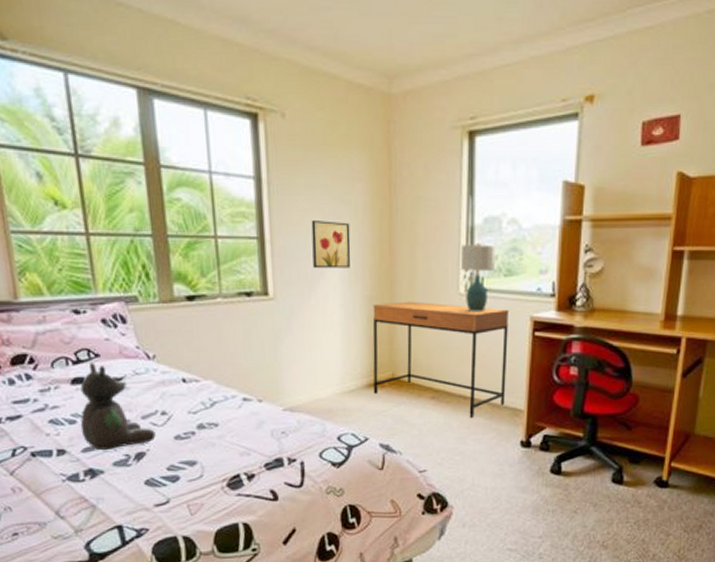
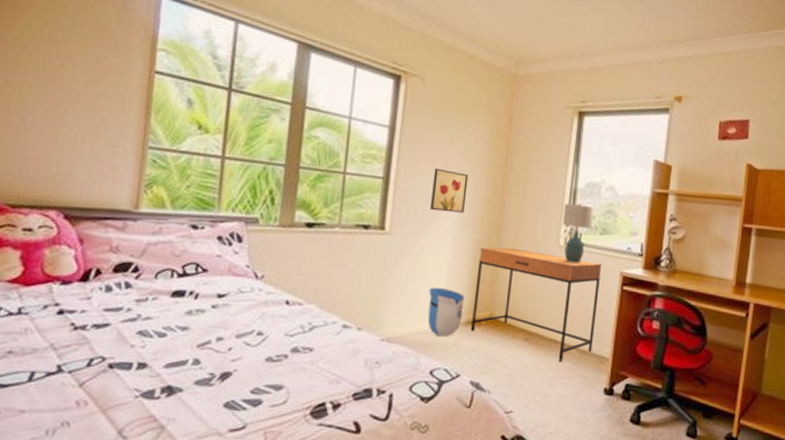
stuffed bear: present [80,362,156,450] -> none [168,276,247,367]
sun visor: none [324,351,364,402] -> present [427,287,465,337]

